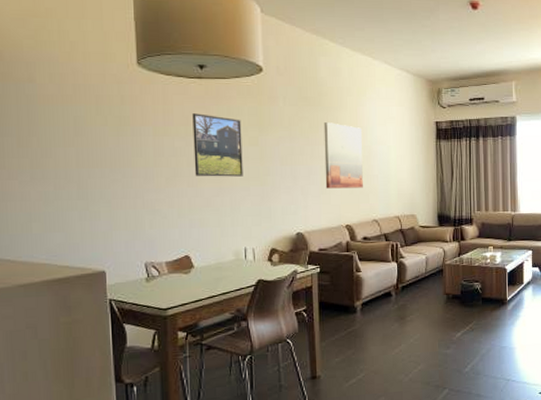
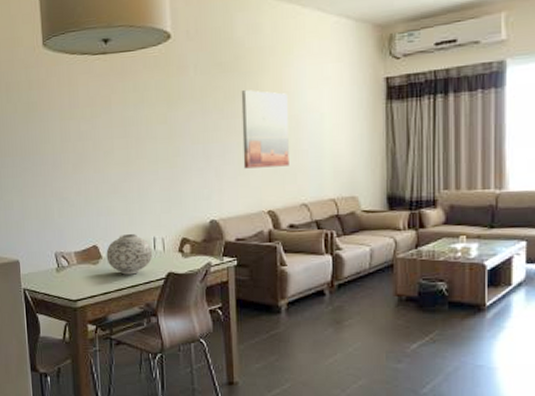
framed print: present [192,113,243,177] -> none [97,92,151,161]
vase: none [198,245,243,283] -> present [106,234,152,275]

